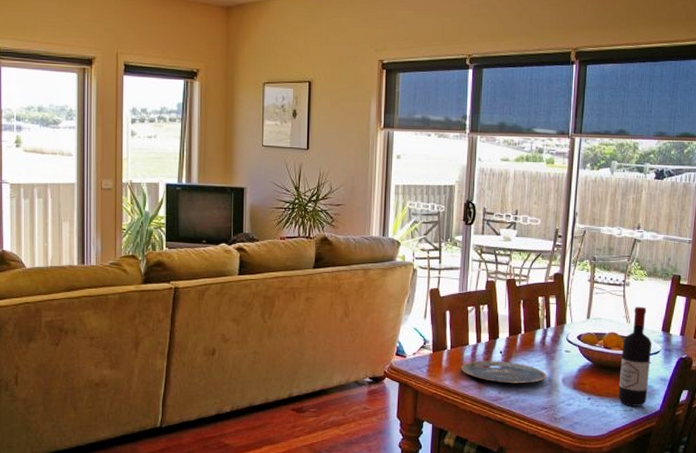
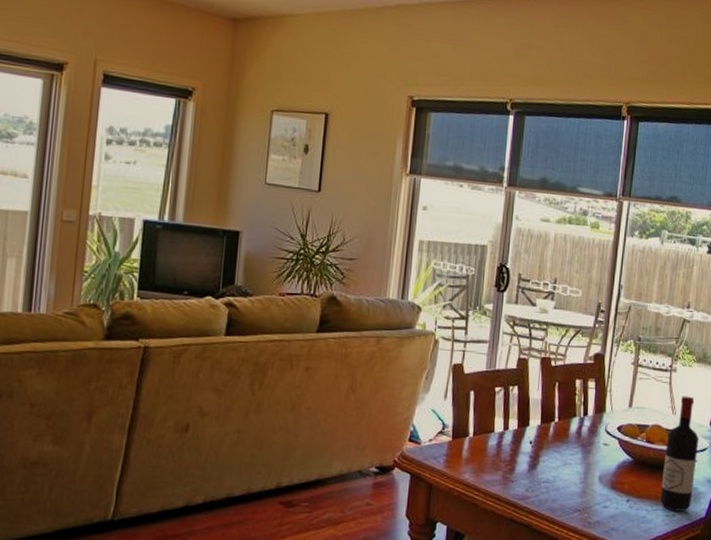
plate: present [460,361,547,384] -> none [483,452,581,481]

